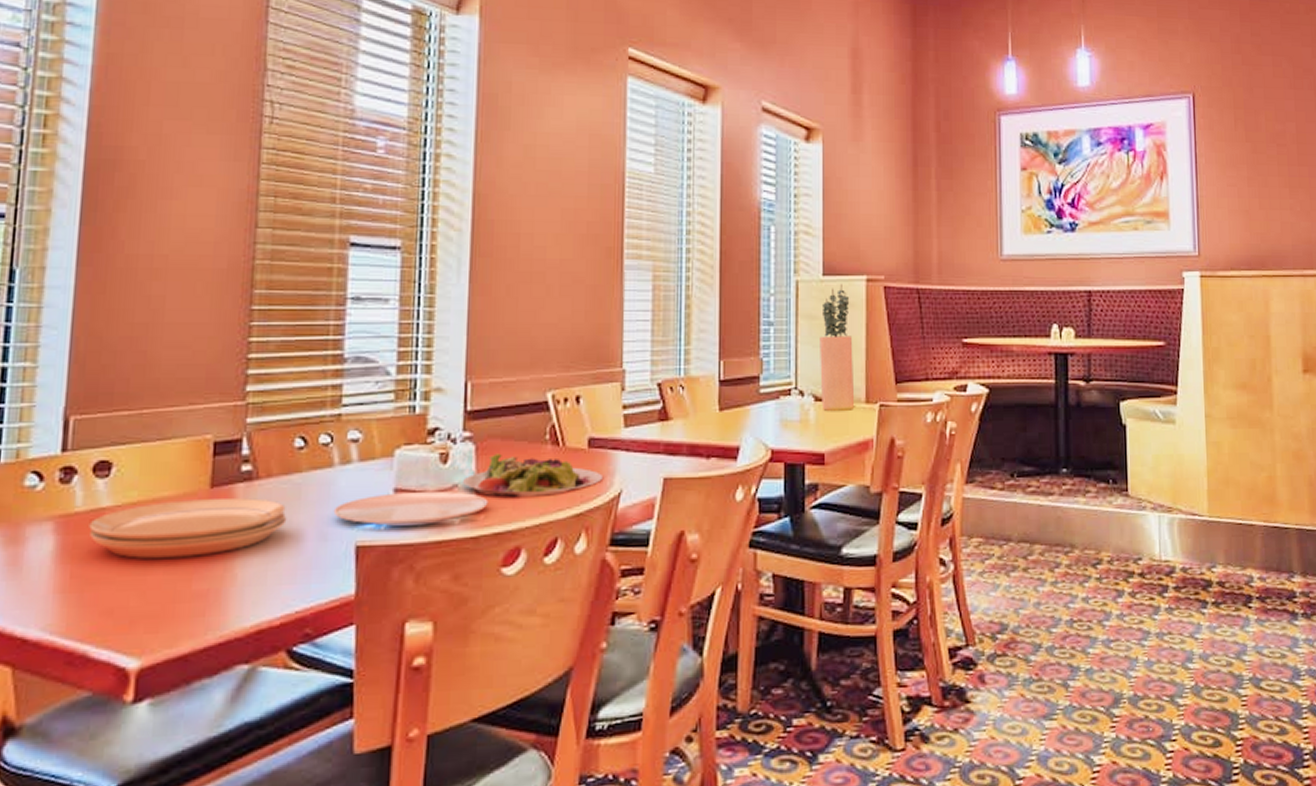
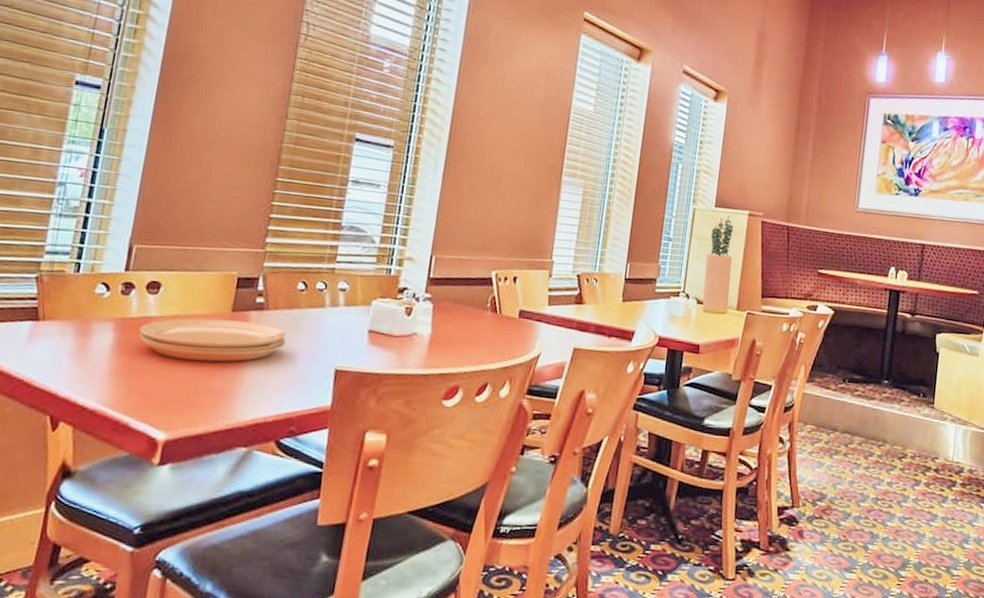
plate: present [333,491,488,526] -> none [321,333,439,361]
salad plate: present [461,453,604,497] -> none [420,313,528,351]

